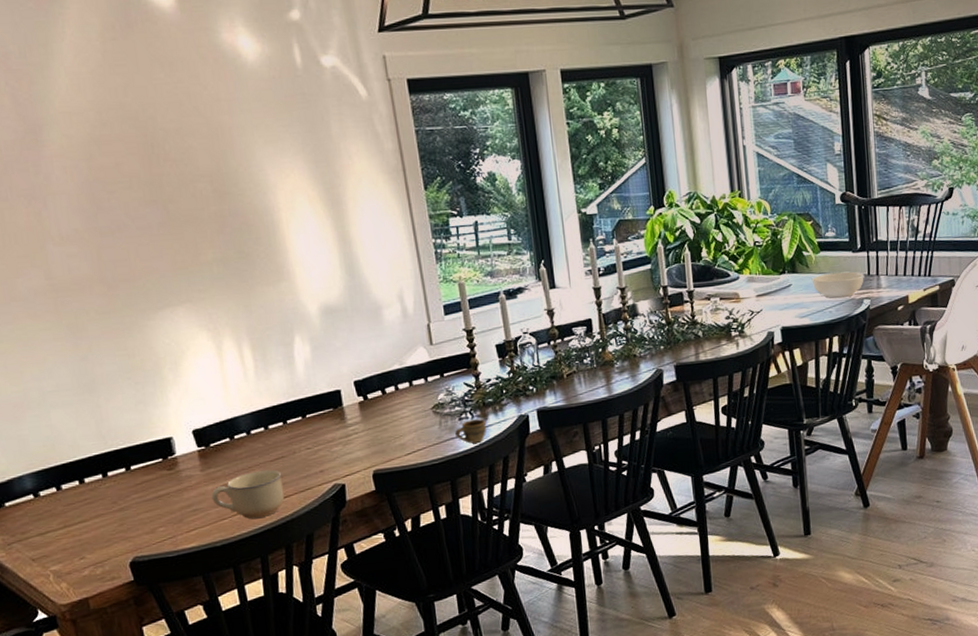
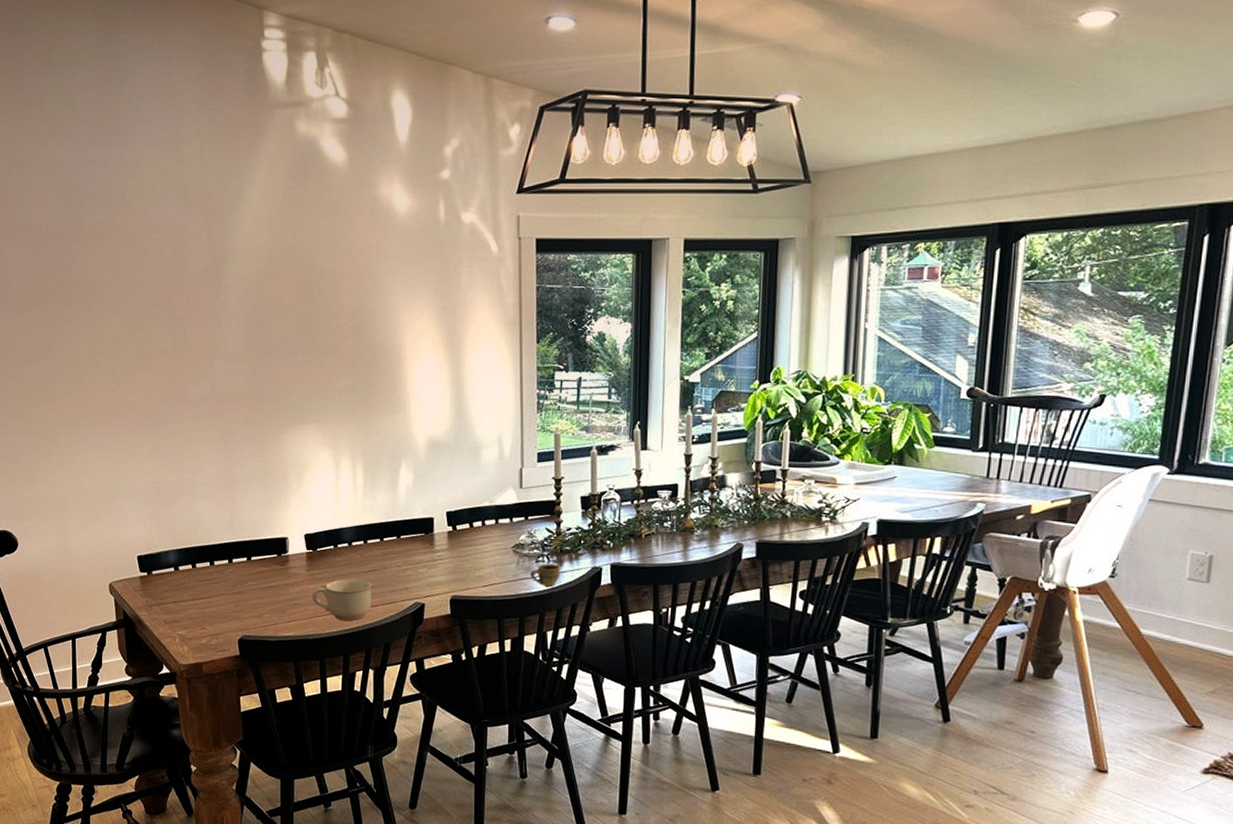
bowl: present [811,271,864,299] -> none [920,470,982,499]

